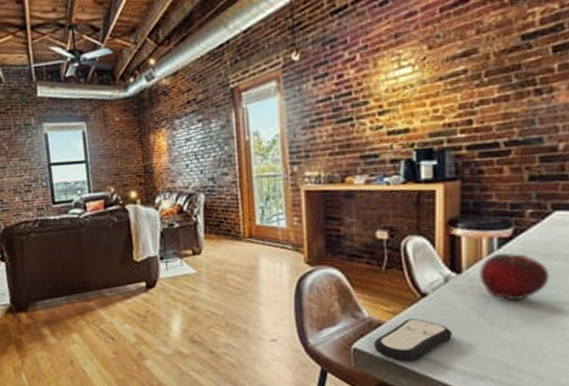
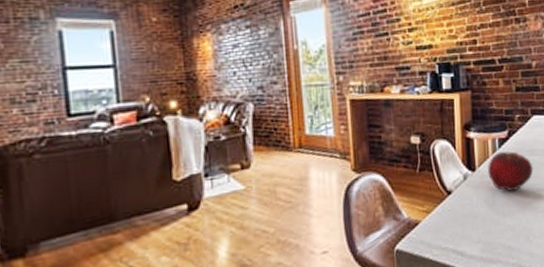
remote control: present [374,318,452,362] -> none [412,214,471,257]

